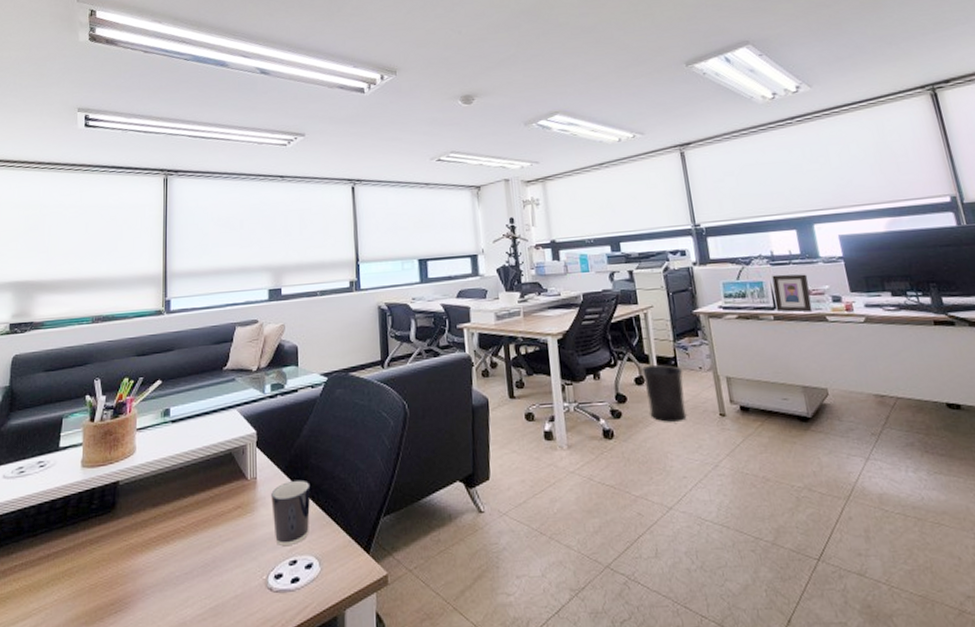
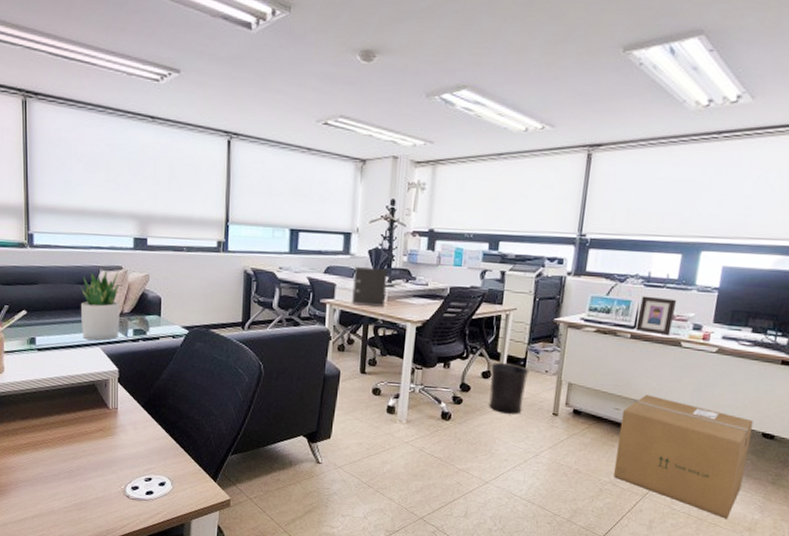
planter: none [216,324,257,403] -> present [80,269,120,341]
mug: present [271,479,311,547] -> none [131,415,167,467]
binder: none [485,285,522,326] -> present [352,267,388,307]
box: none [792,378,951,515] -> present [614,394,754,519]

